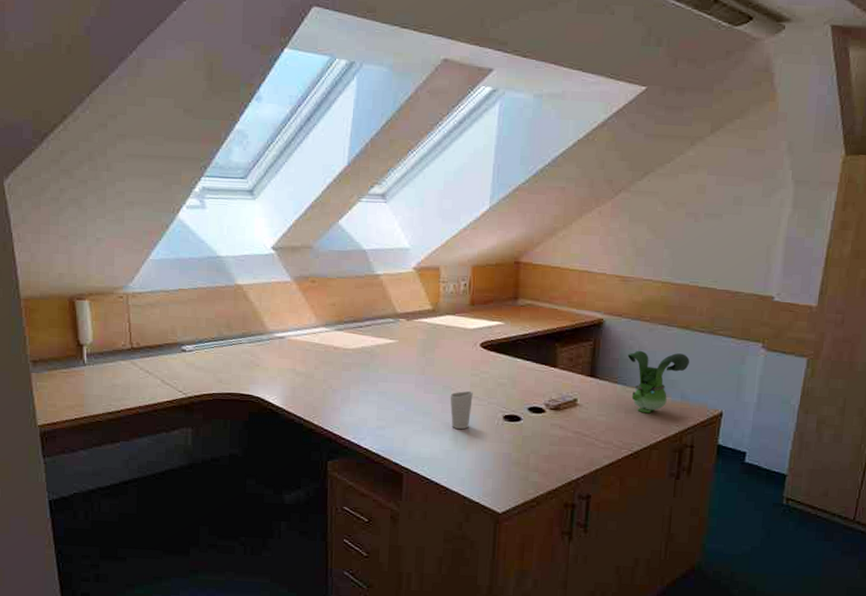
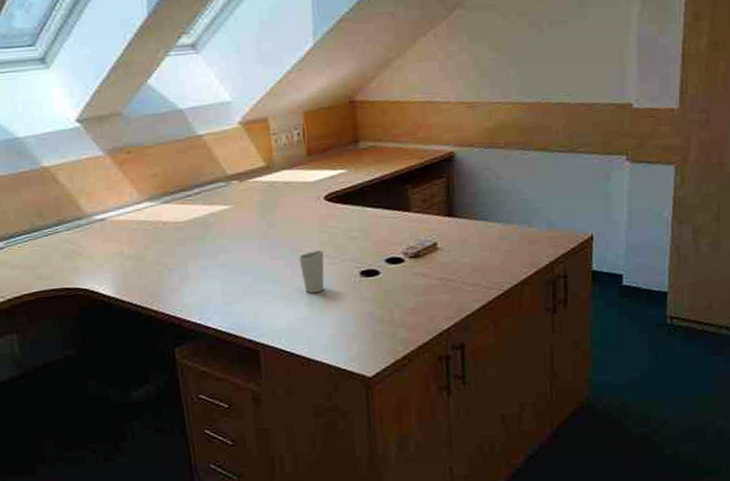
toy figurine: present [627,350,689,414] -> none [485,178,552,248]

